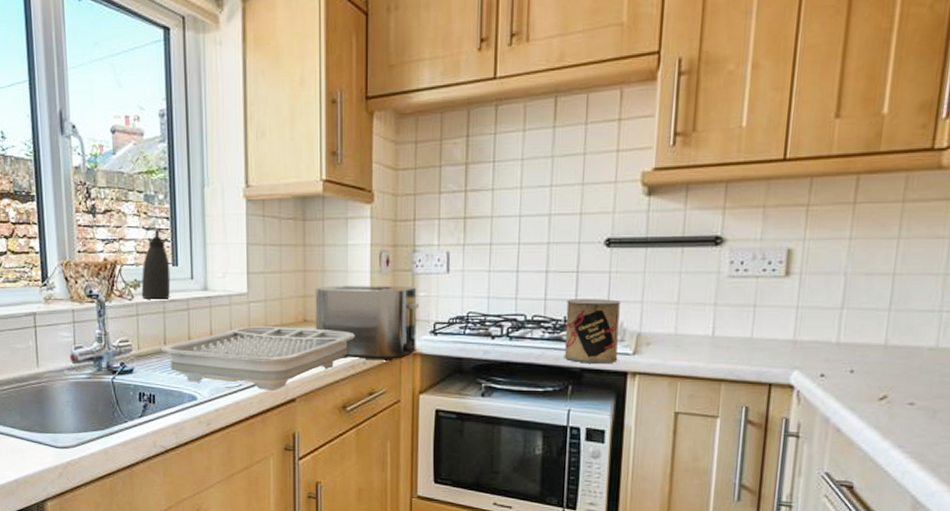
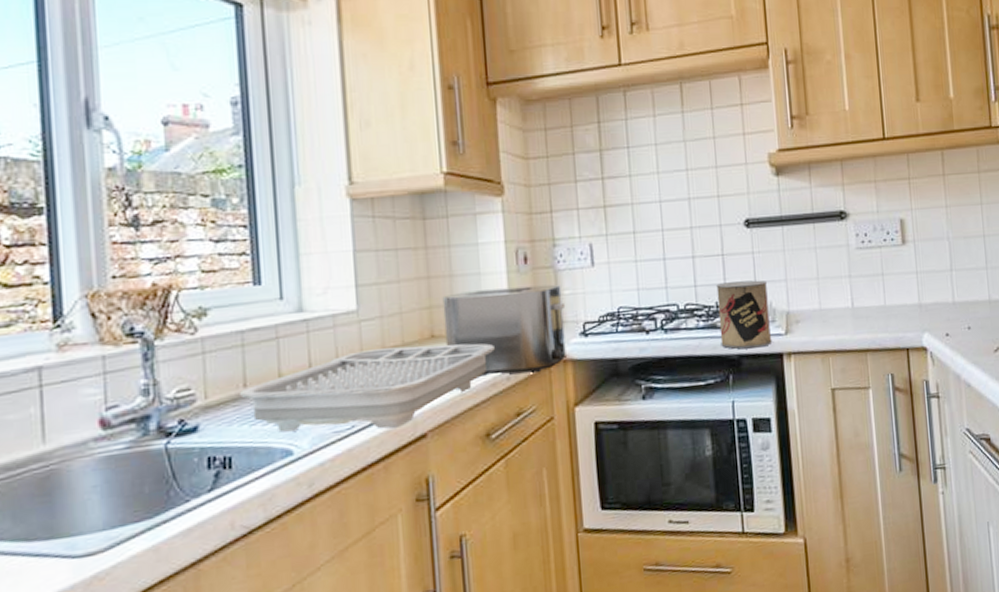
soap dispenser: present [141,229,171,300] -> none [208,240,252,331]

